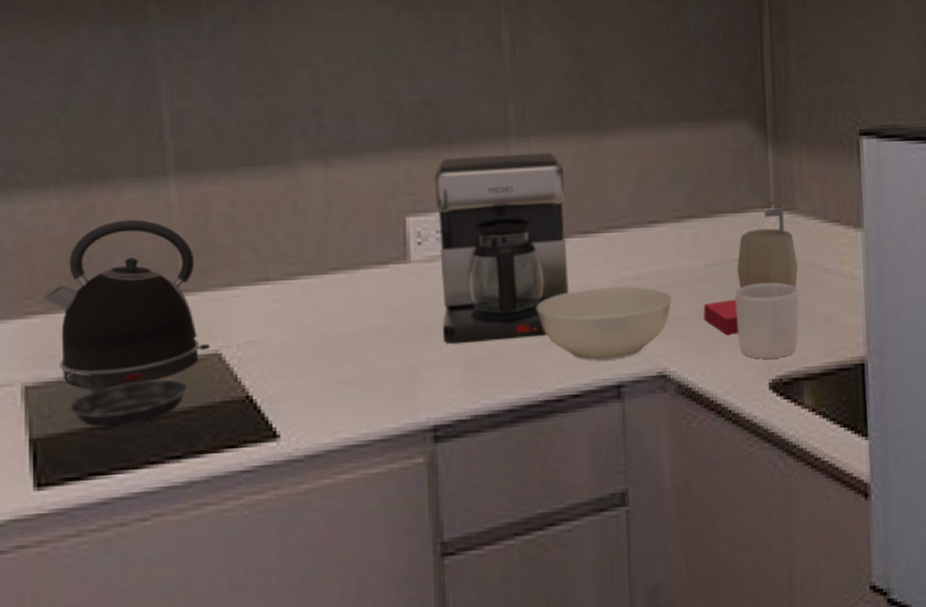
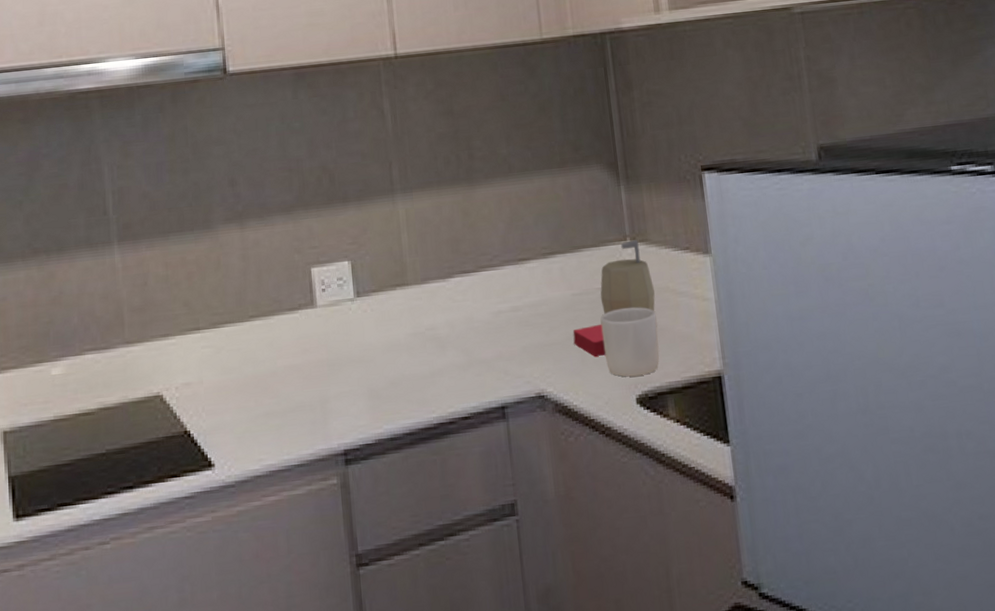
kettle: present [43,219,210,386] -> none [15,283,153,429]
frying pan: present [67,372,188,429] -> none [37,416,136,466]
coffee maker: present [434,152,570,345] -> none [333,204,454,378]
bowl: present [536,287,673,360] -> none [426,318,545,385]

